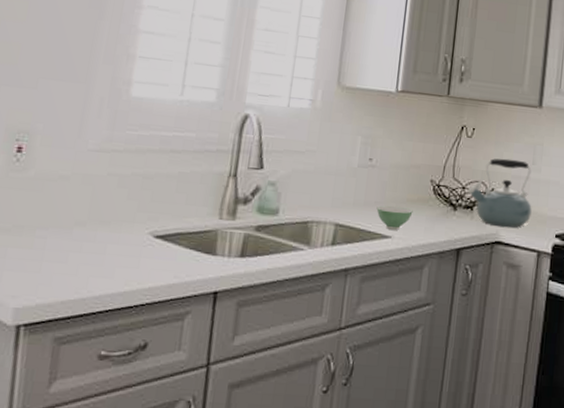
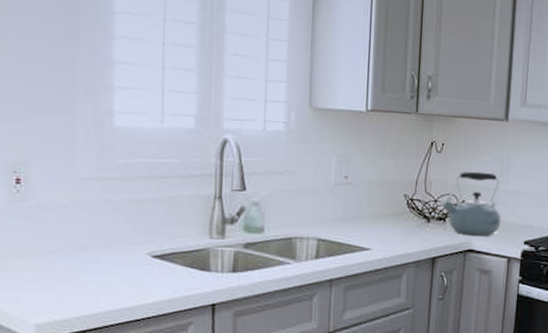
bowl: present [376,205,413,230] -> none [355,220,389,242]

